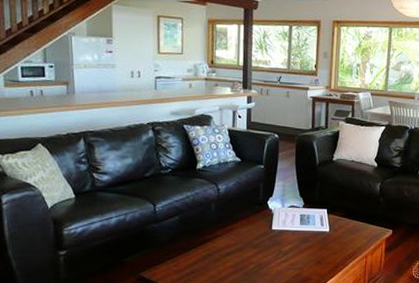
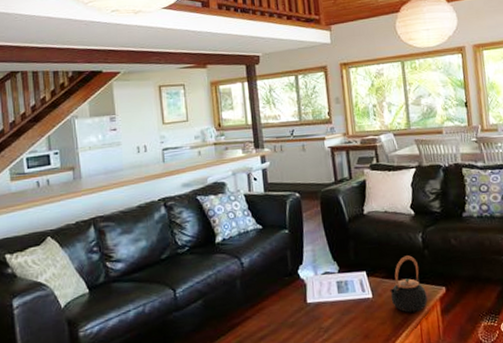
teapot: none [344,200,376,247] -> present [390,255,428,313]

